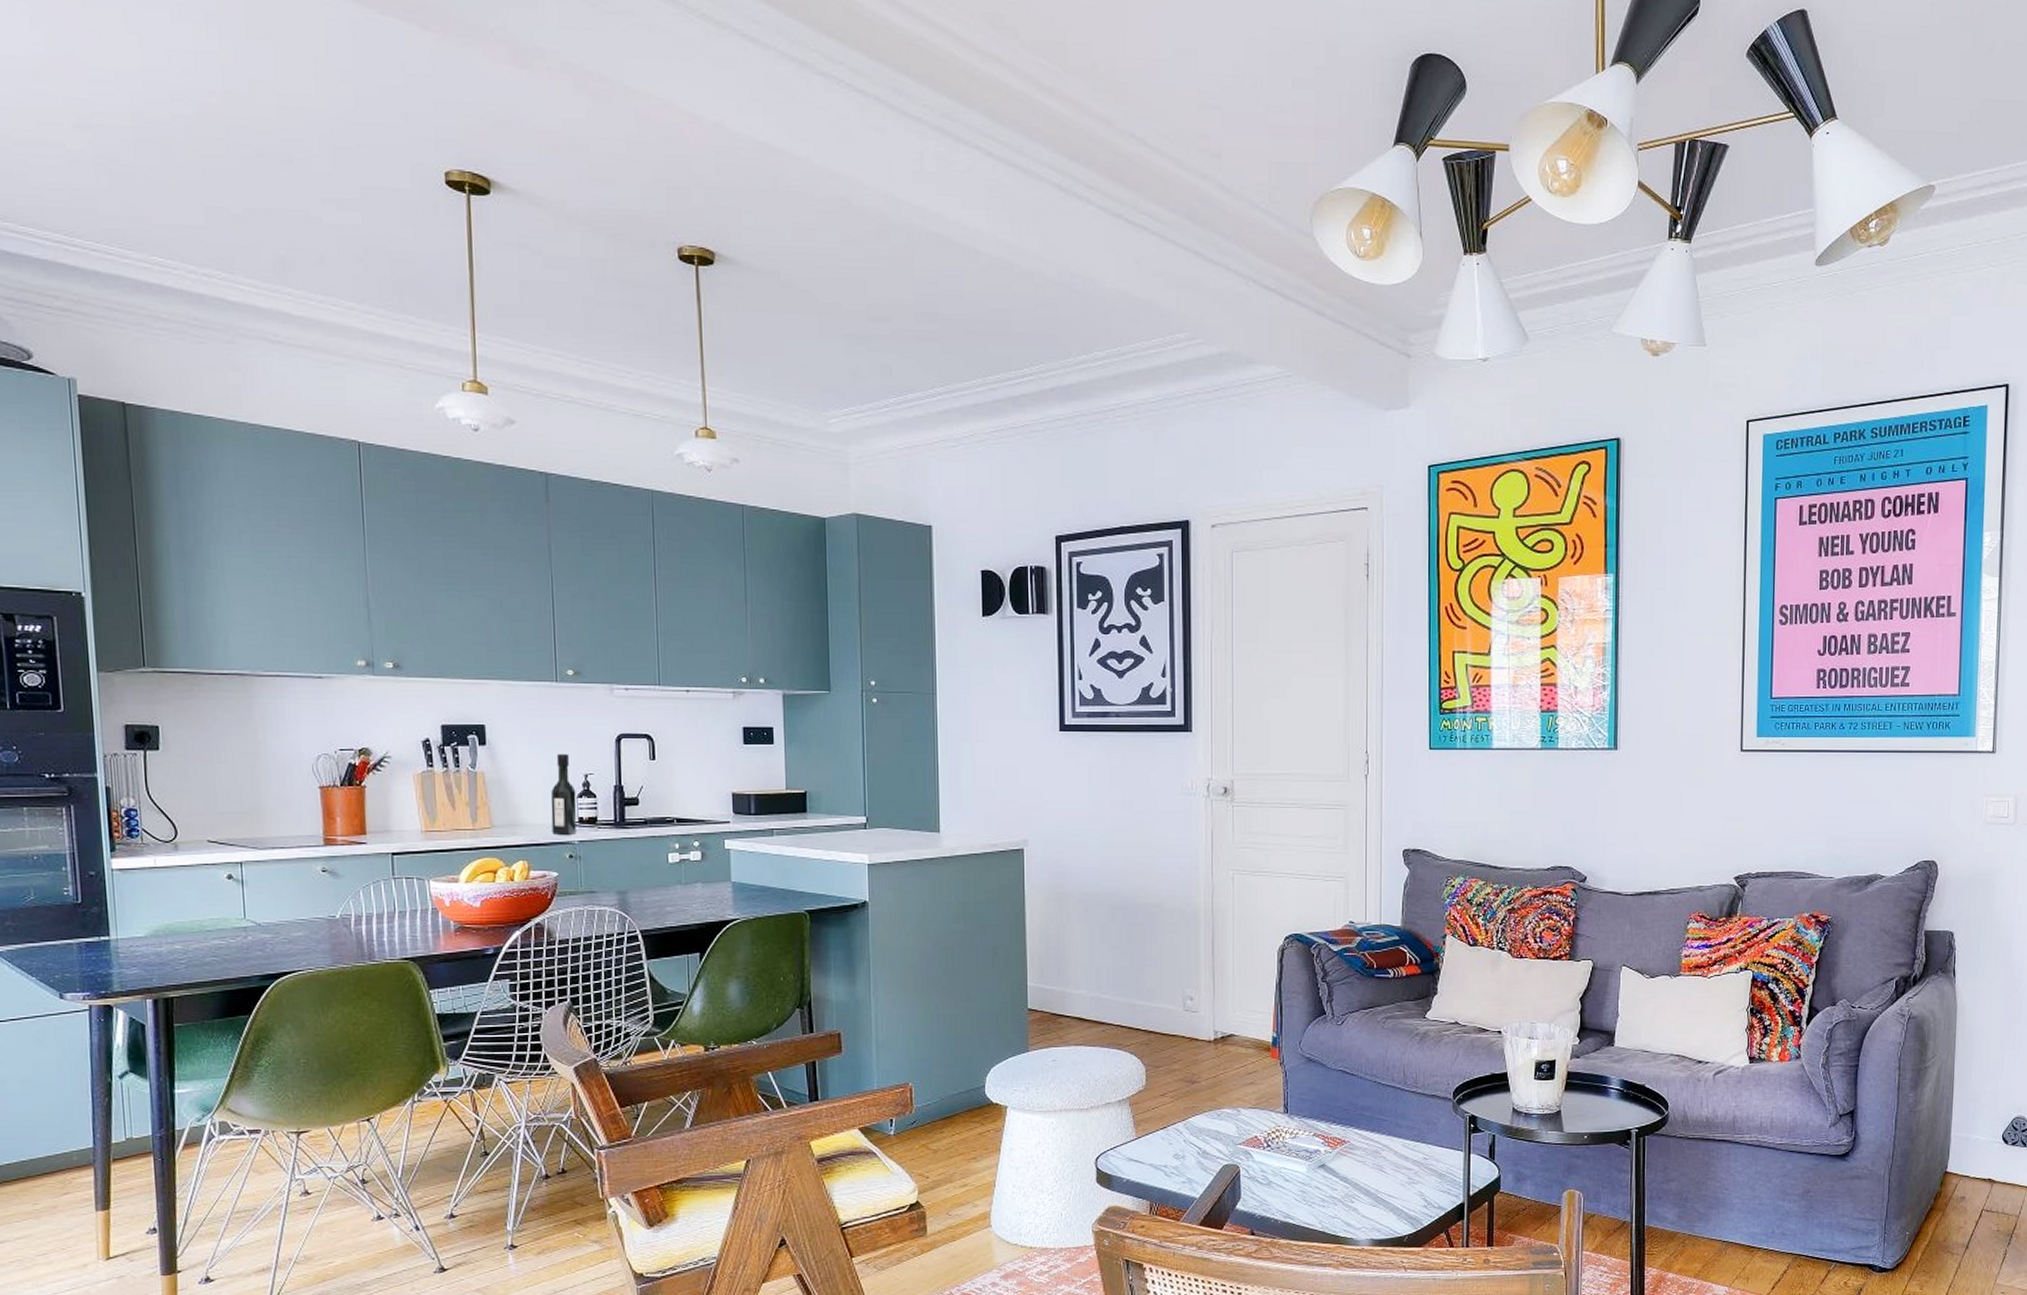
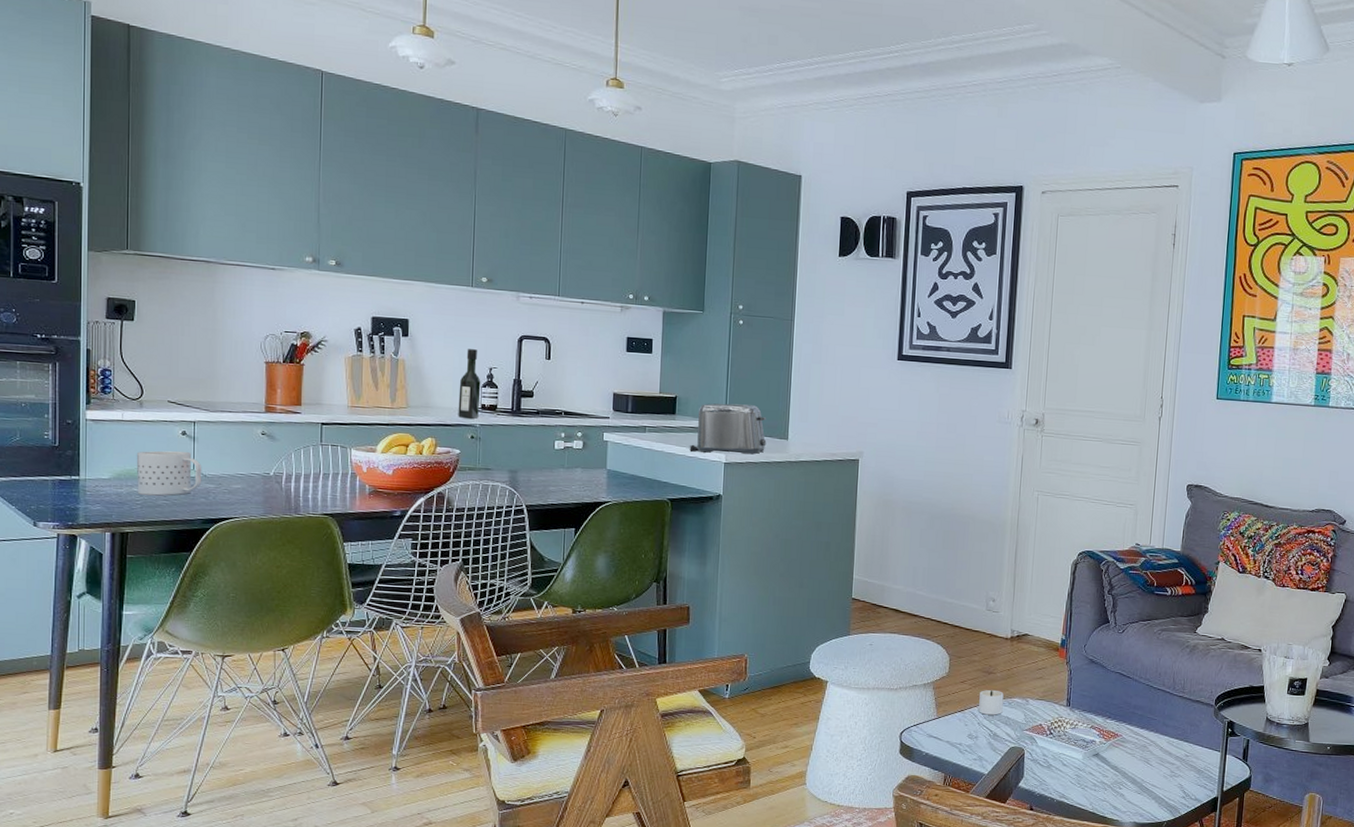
mug: none [175,897,256,954] -> present [136,450,202,497]
toaster: none [826,794,915,855] -> present [689,403,767,455]
candle: none [1183,1102,1211,1130] -> present [979,690,1004,715]

